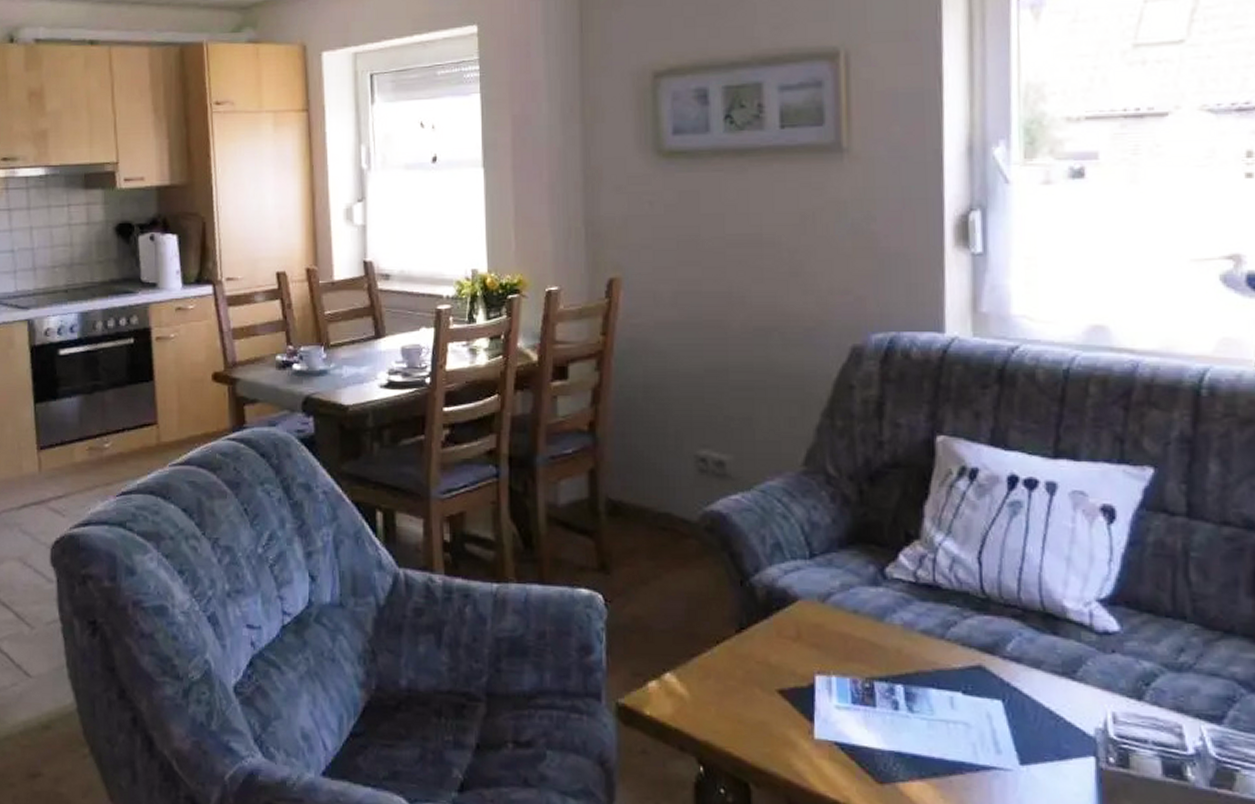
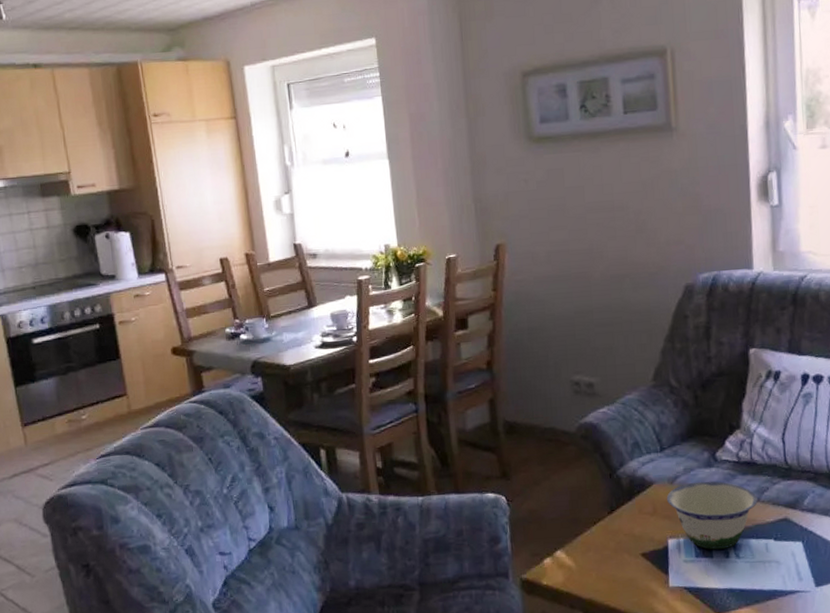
bowl: none [815,603,941,698] -> present [666,481,758,550]

